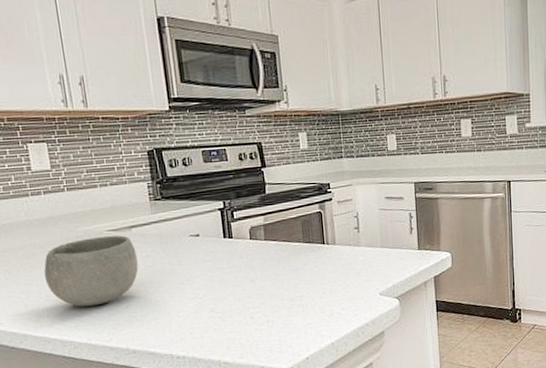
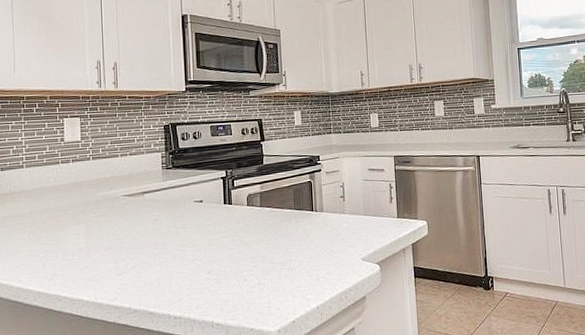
bowl: present [43,235,139,307] -> none [63,200,147,267]

